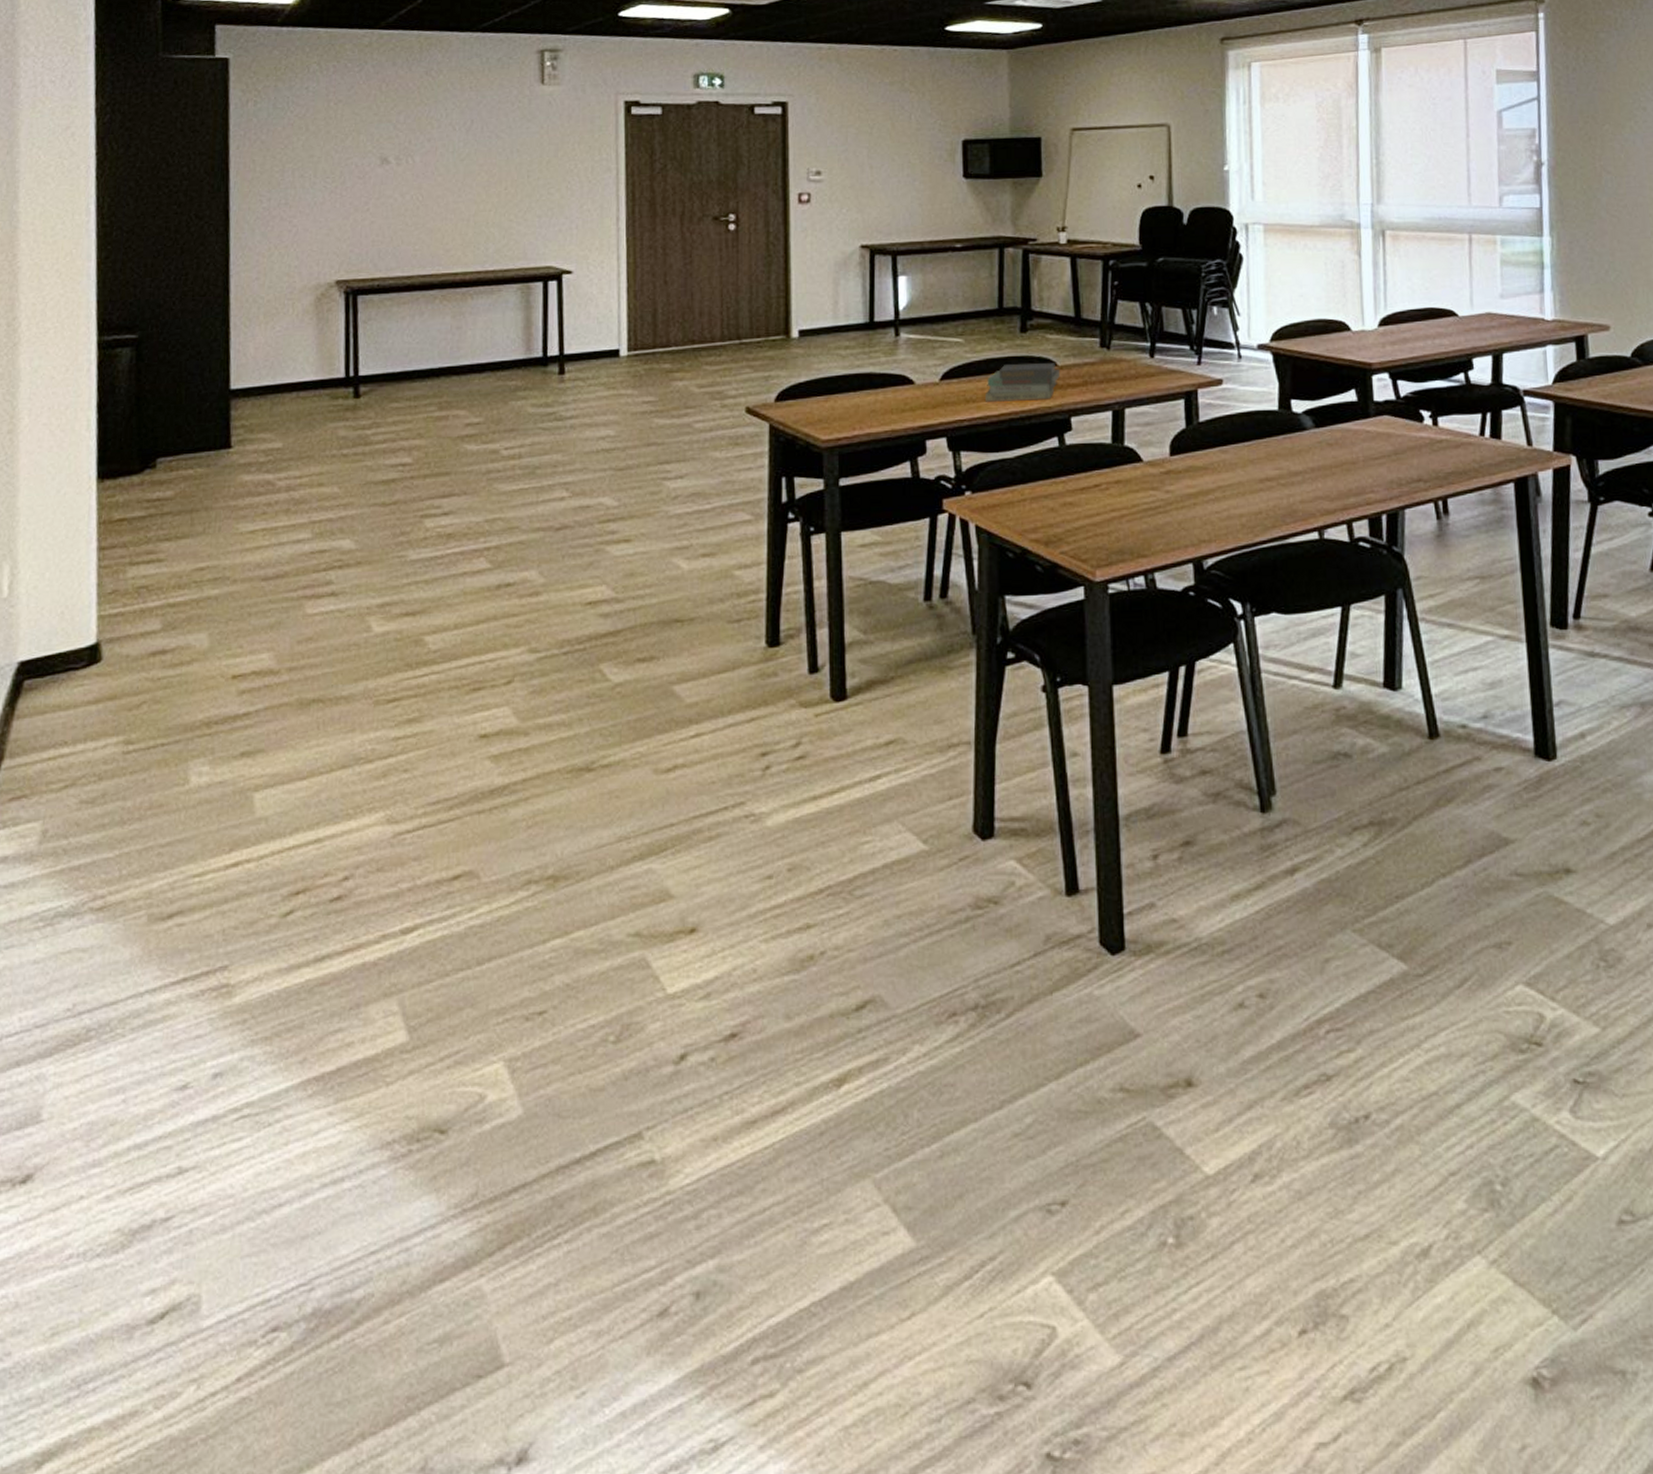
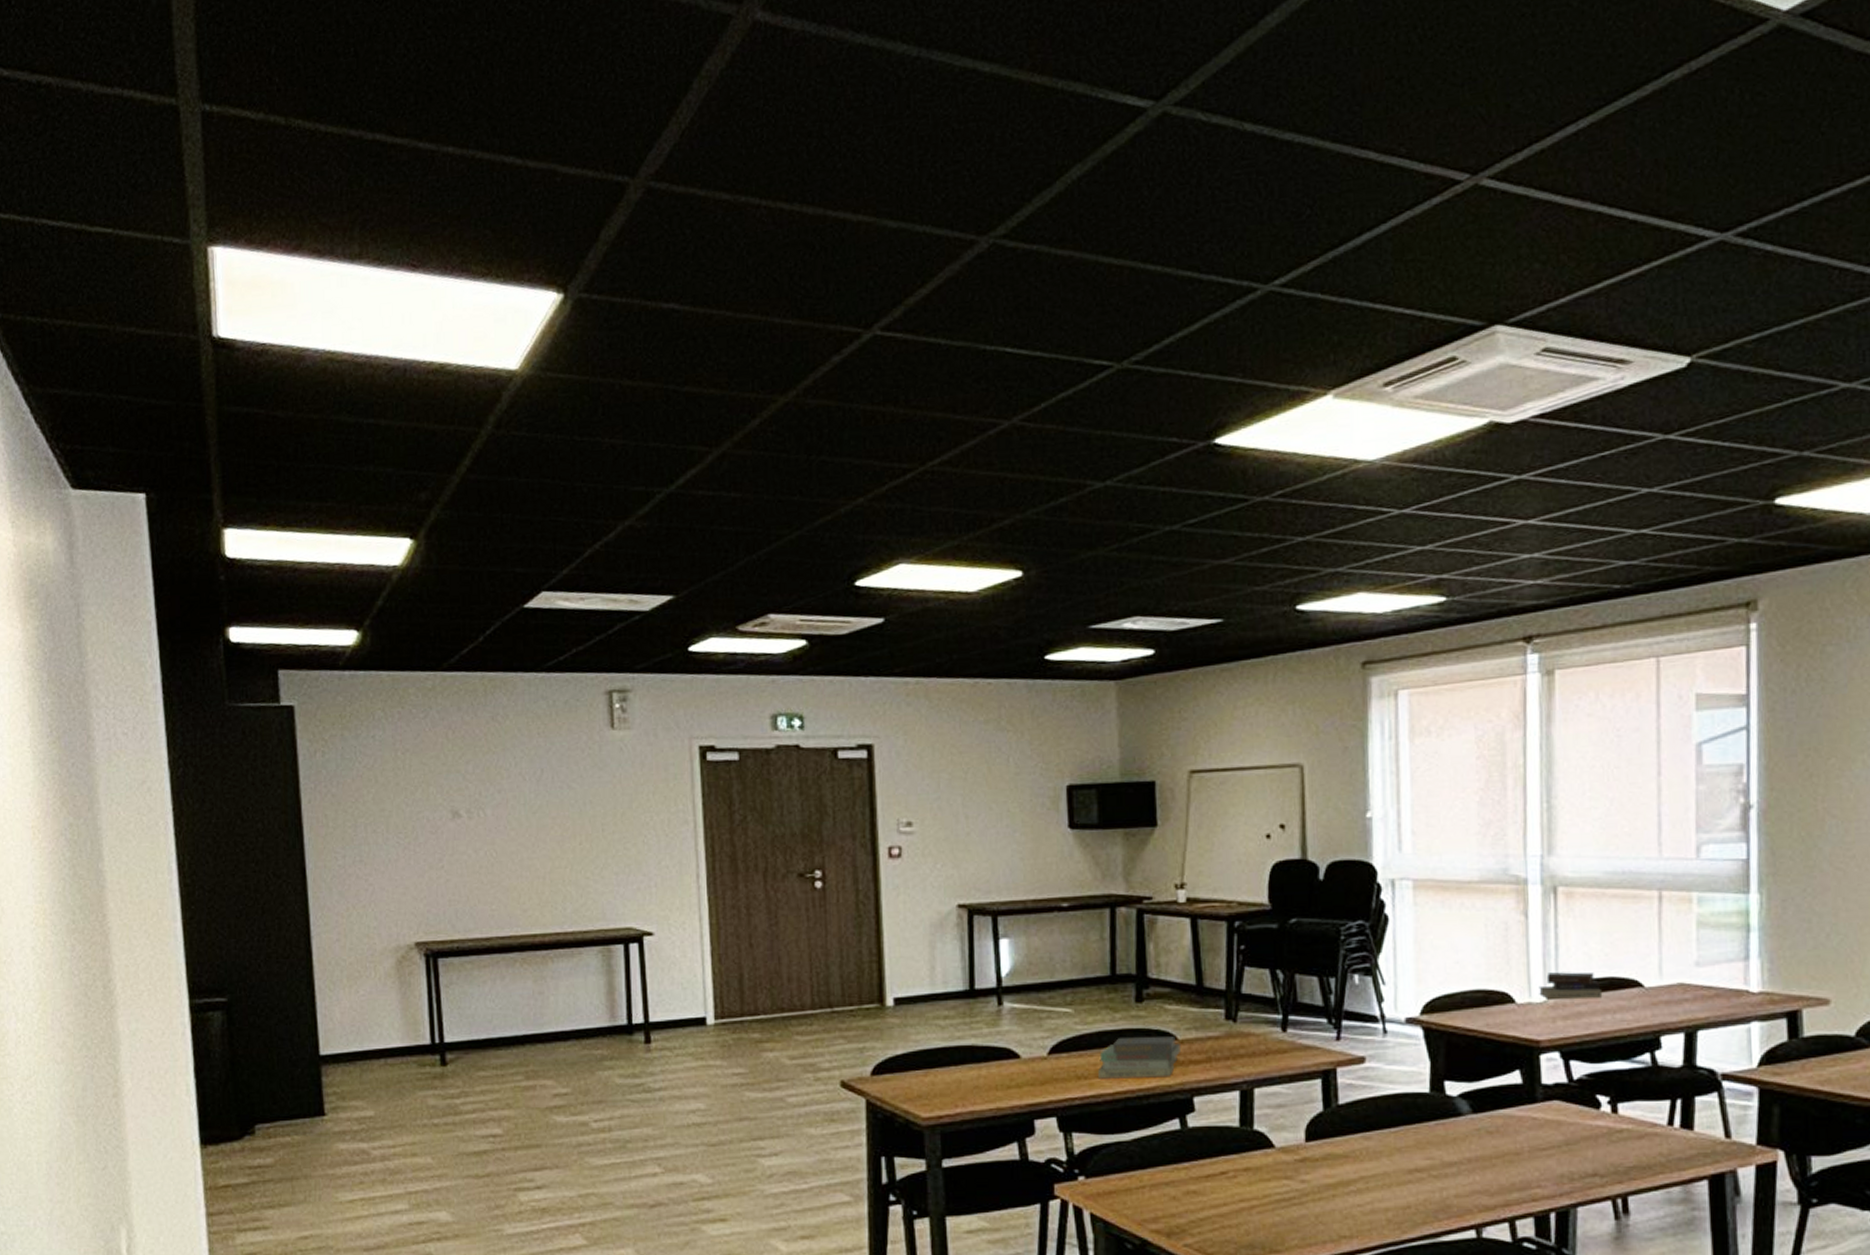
books: none [1370,303,1424,329] -> present [1539,972,1603,1001]

